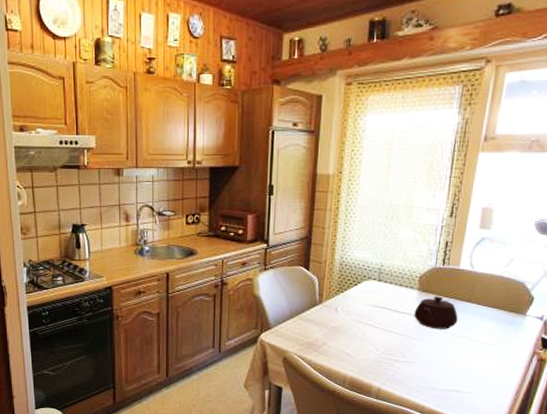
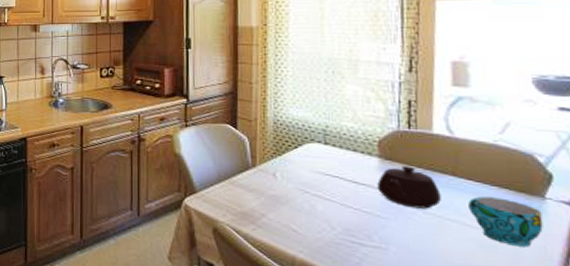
cup: none [475,317,522,352] -> present [468,196,543,247]

